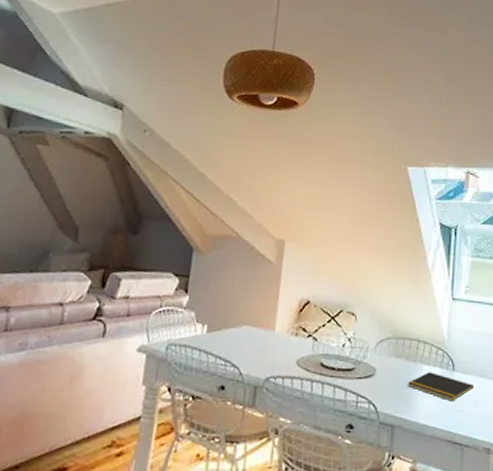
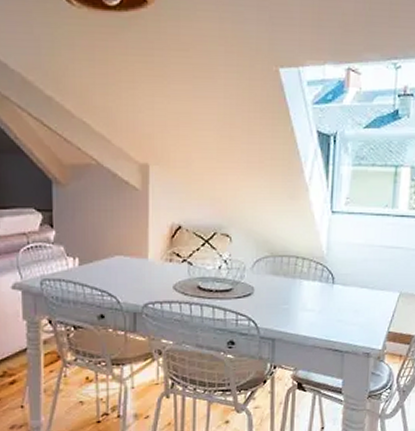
notepad: present [408,372,474,402] -> none [287,287,355,313]

